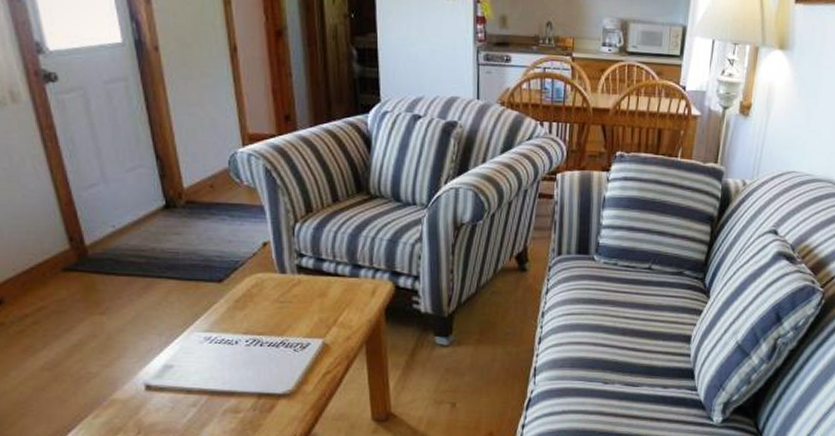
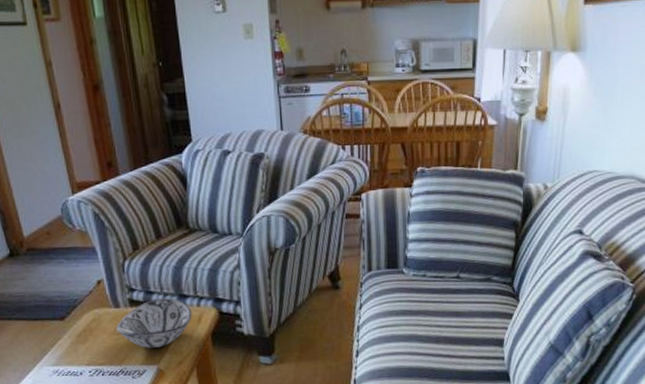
decorative bowl: none [280,267,366,320] -> present [116,297,192,348]

